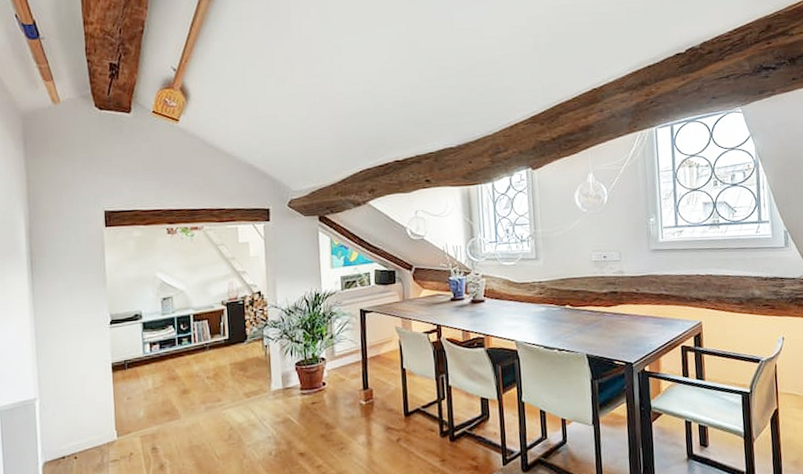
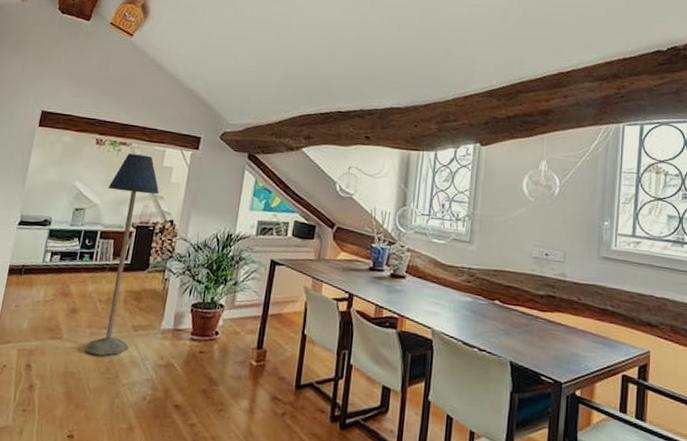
floor lamp: none [189,235,245,426] -> present [85,154,159,356]

